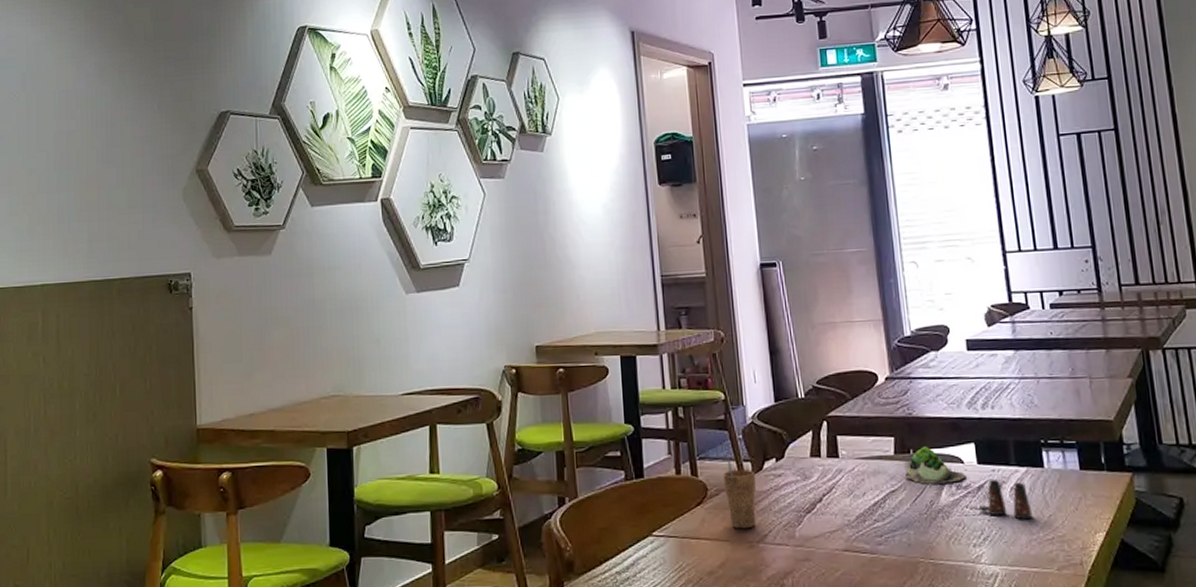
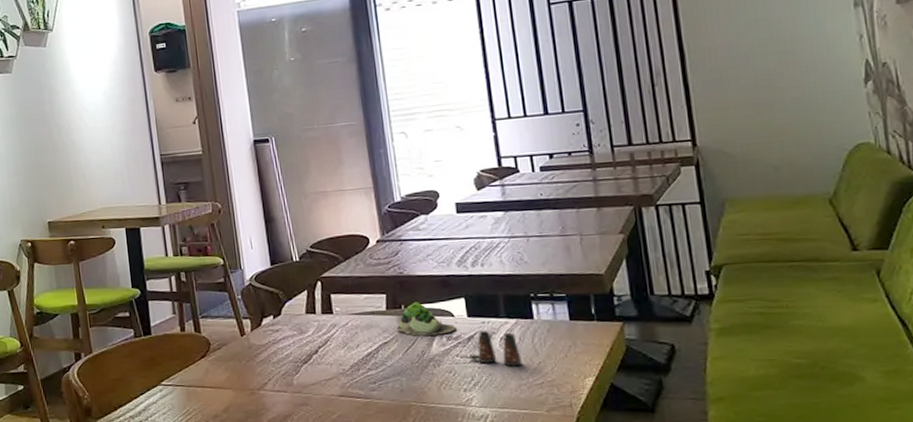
cup: present [722,458,756,529] -> none [223,316,256,378]

